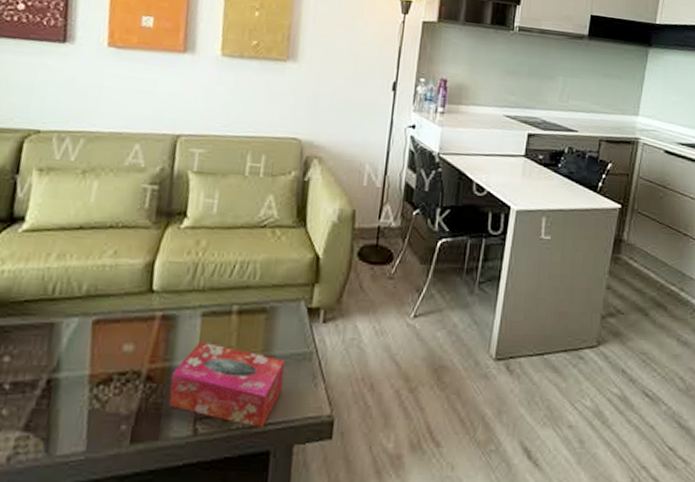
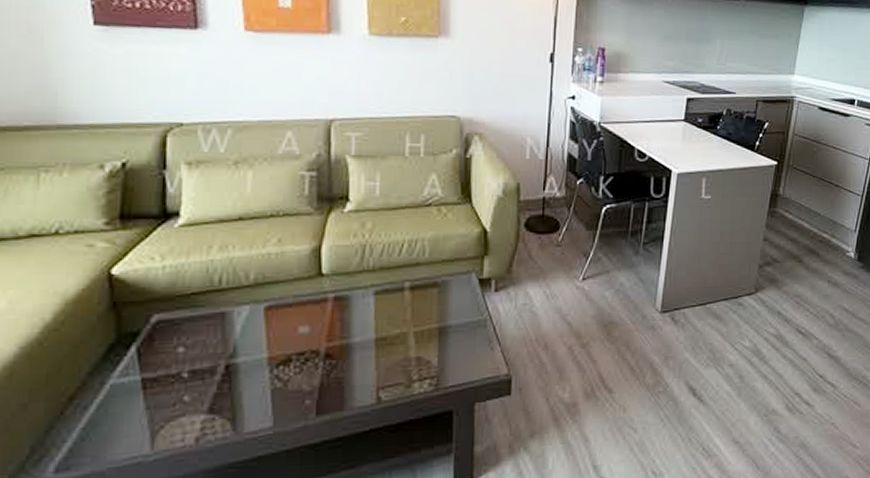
tissue box: present [168,342,286,428] -> none [349,318,461,391]

